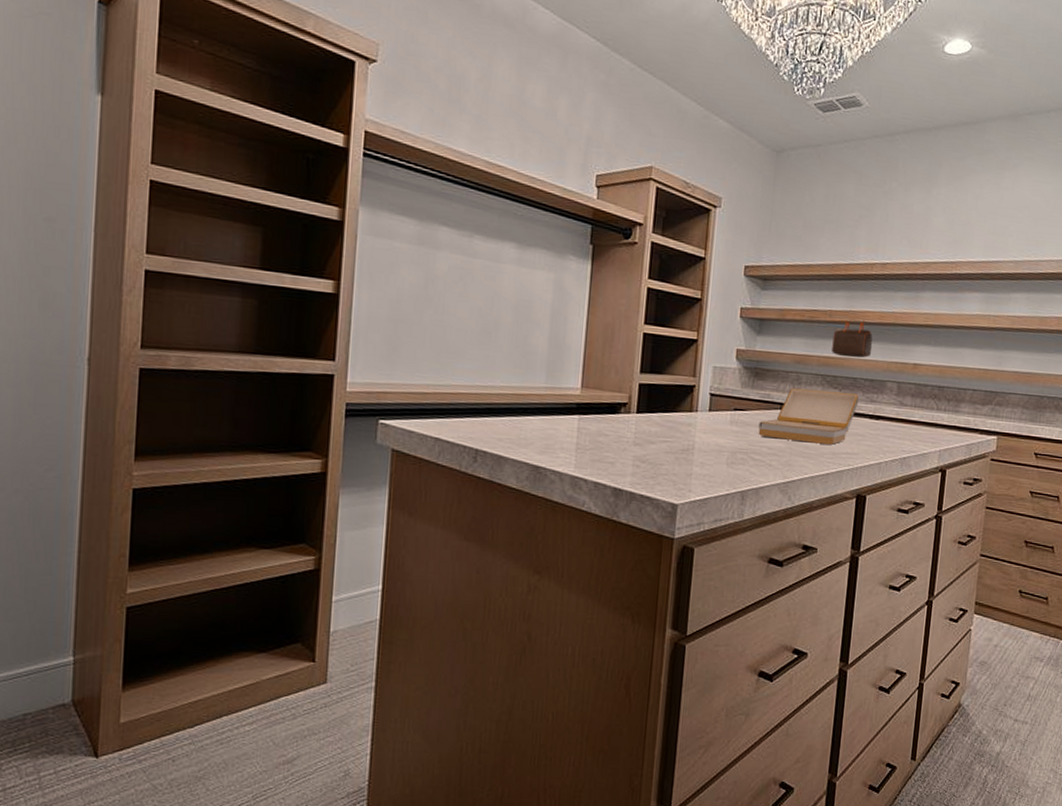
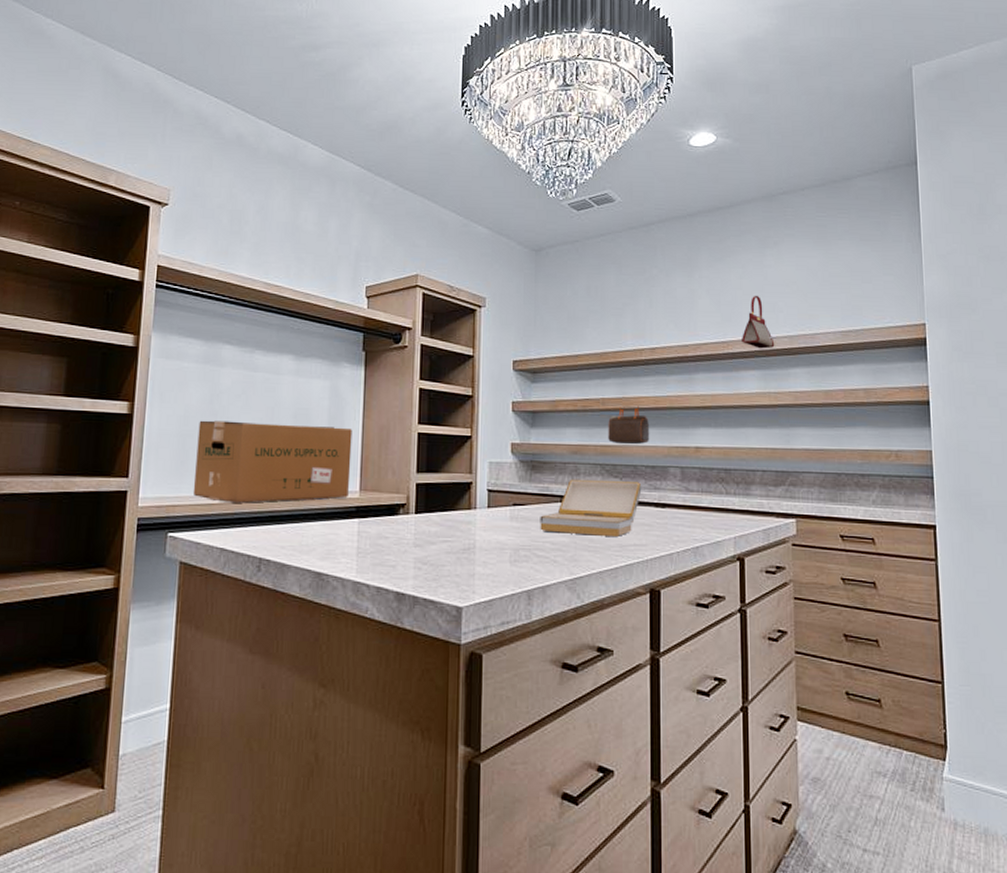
box: none [405,305,576,395] -> present [192,420,352,504]
handbag: none [970,217,1001,272] -> present [742,295,775,349]

